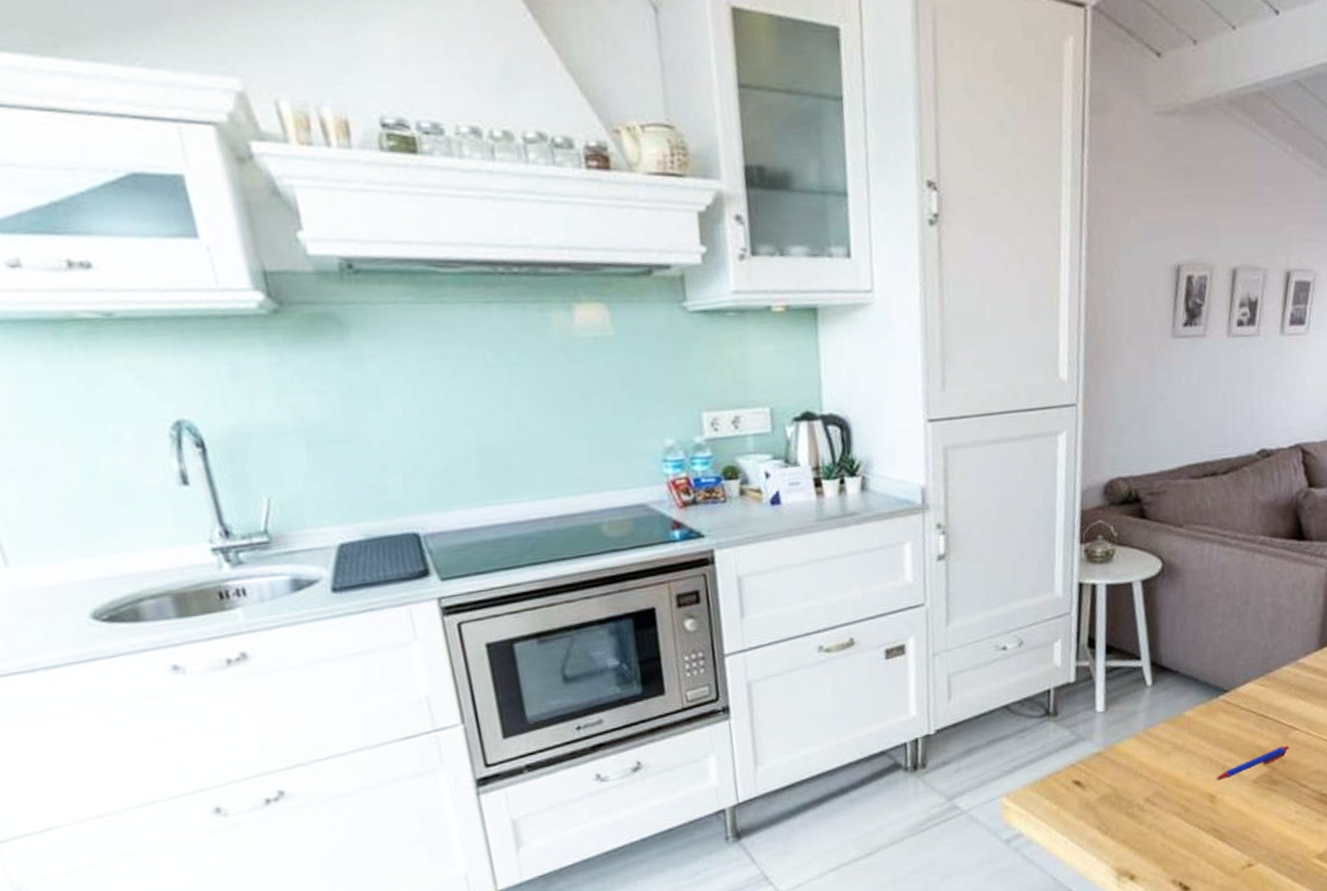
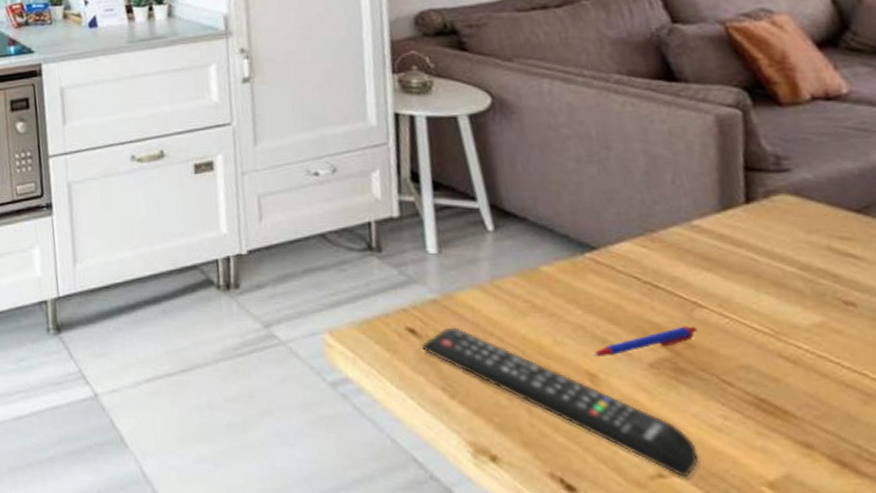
remote control: none [1084,774,1276,863] -> present [421,327,700,478]

